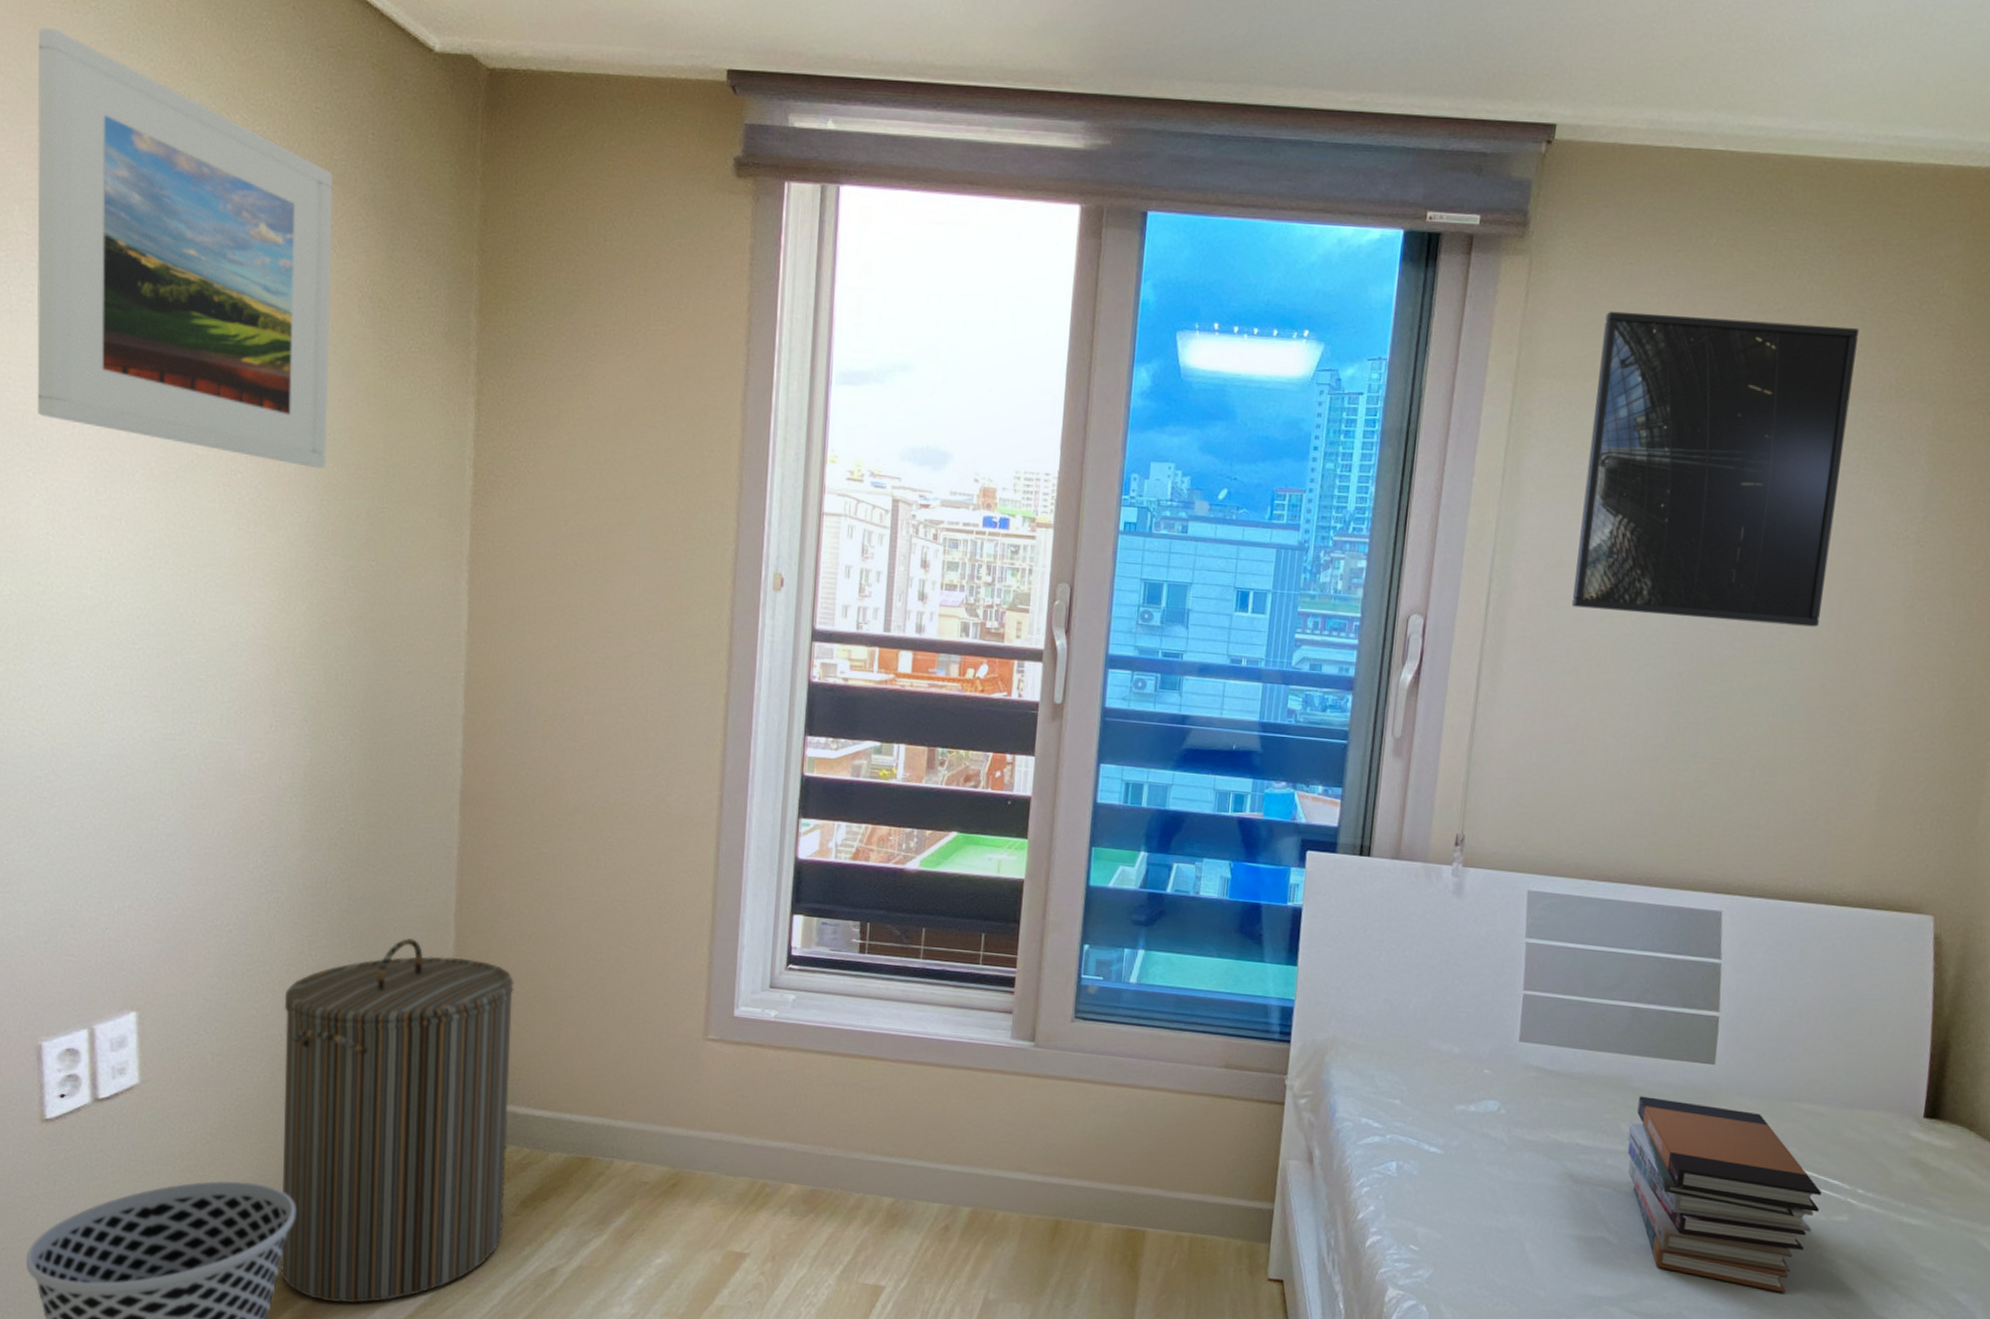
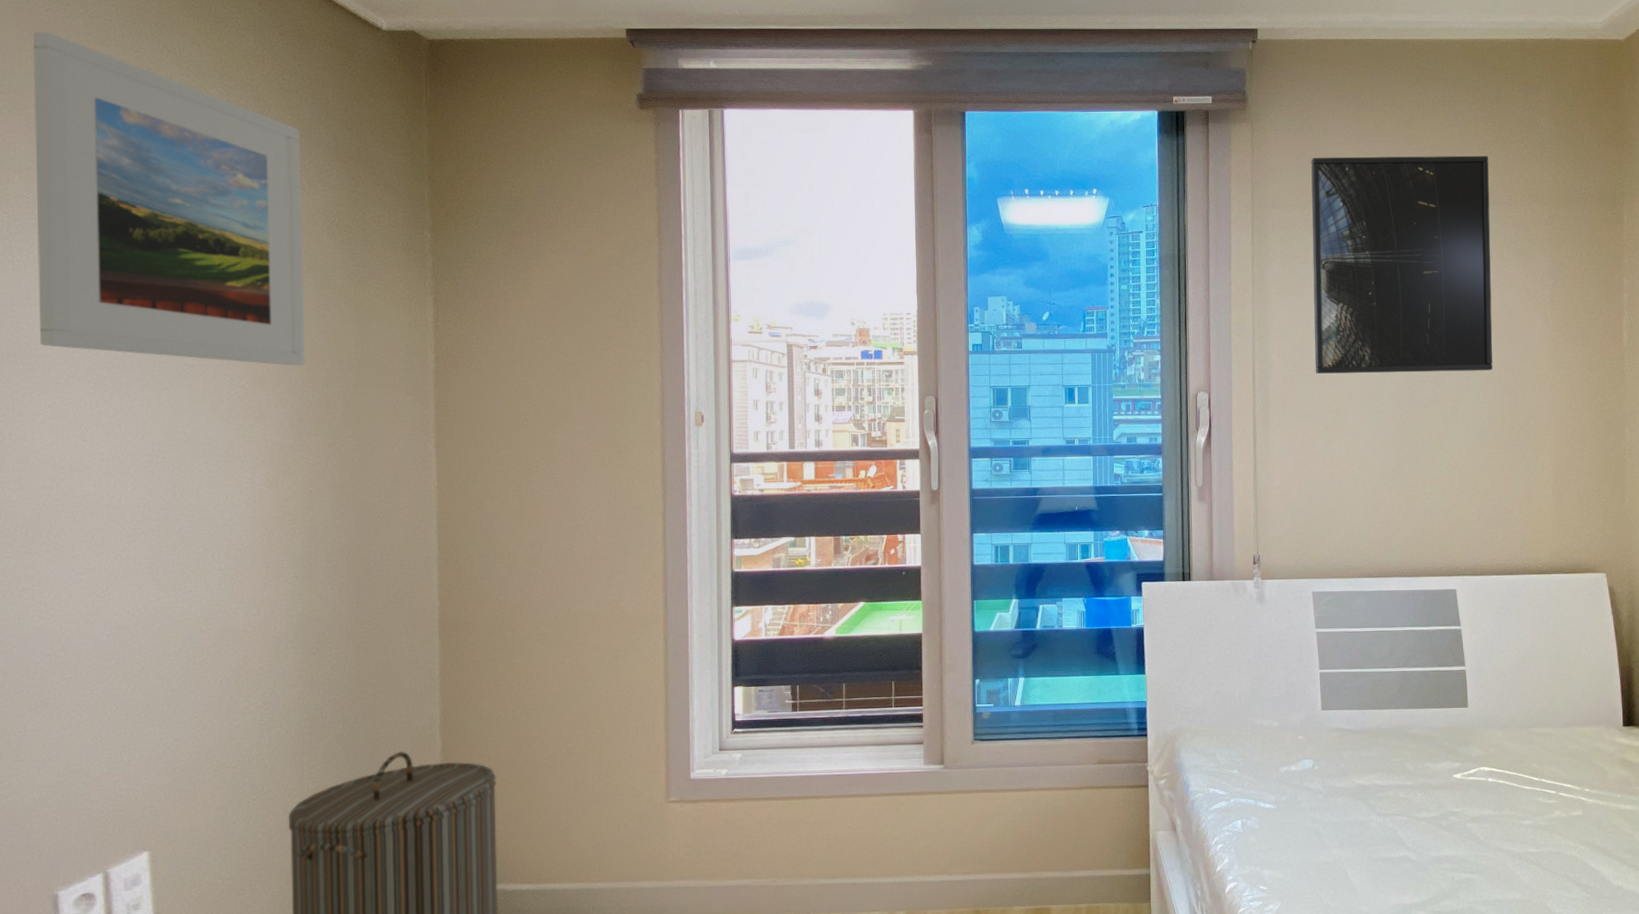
book stack: present [1627,1096,1821,1293] -> none [1412,739,1560,879]

